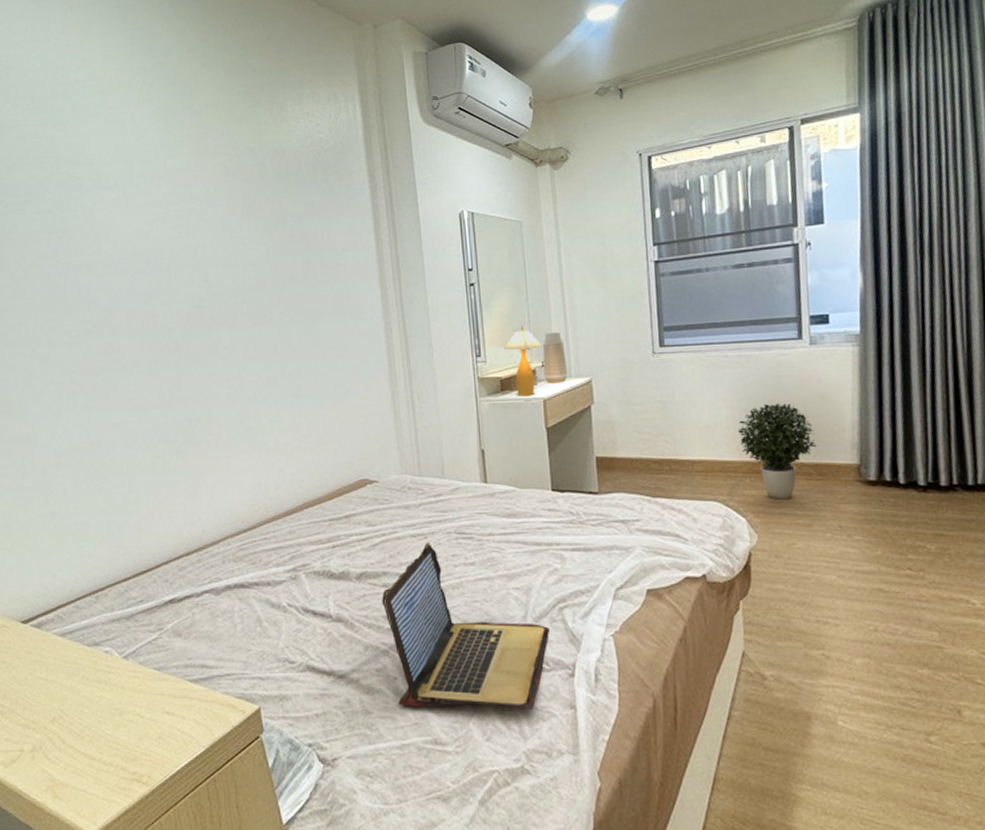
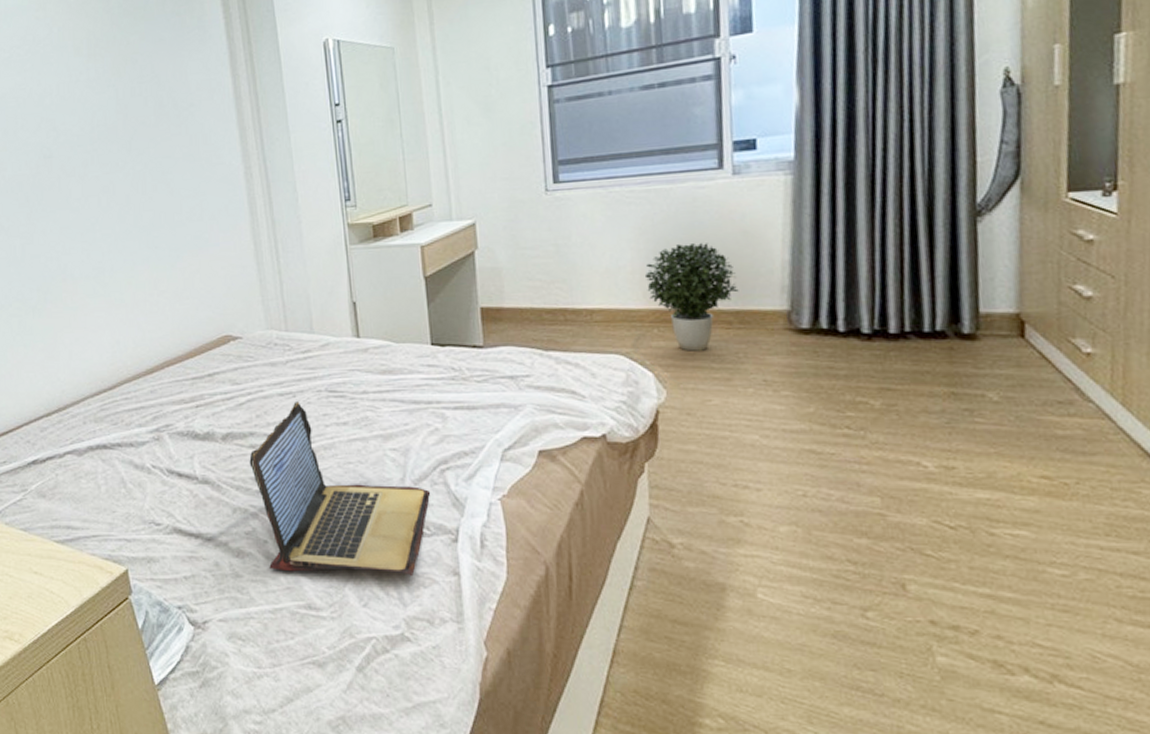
table lamp: present [504,325,542,397] -> none [376,164,419,244]
vase: present [542,332,568,384] -> none [419,170,448,228]

